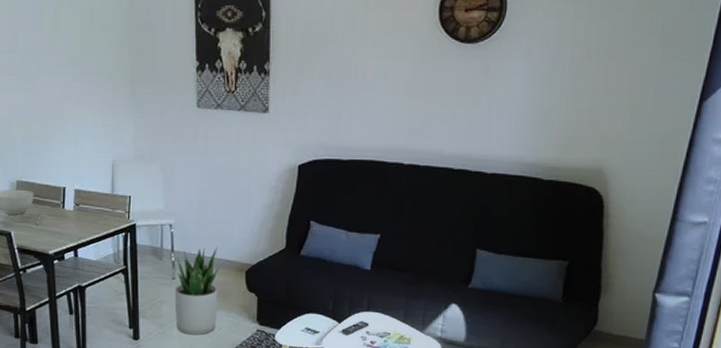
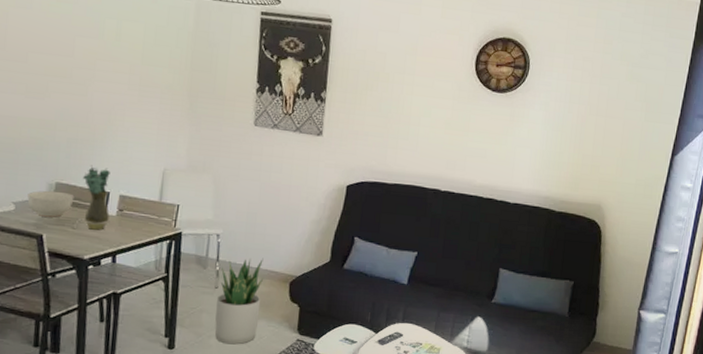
vase: none [40,161,67,226] -> present [83,165,110,230]

